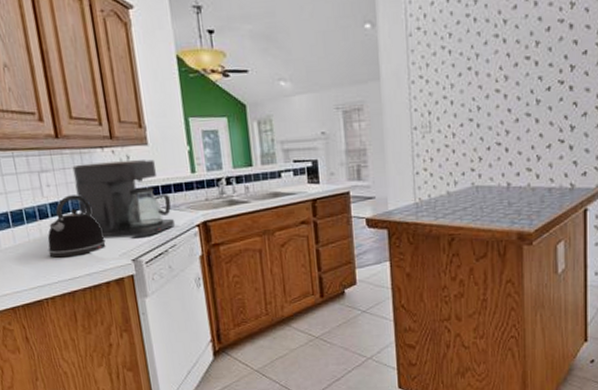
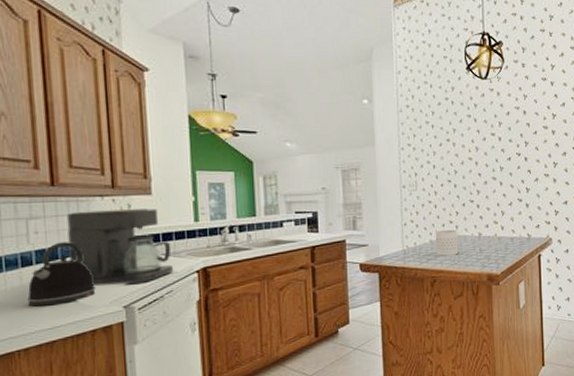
mug: none [453,178,482,210] -> present [435,229,459,256]

